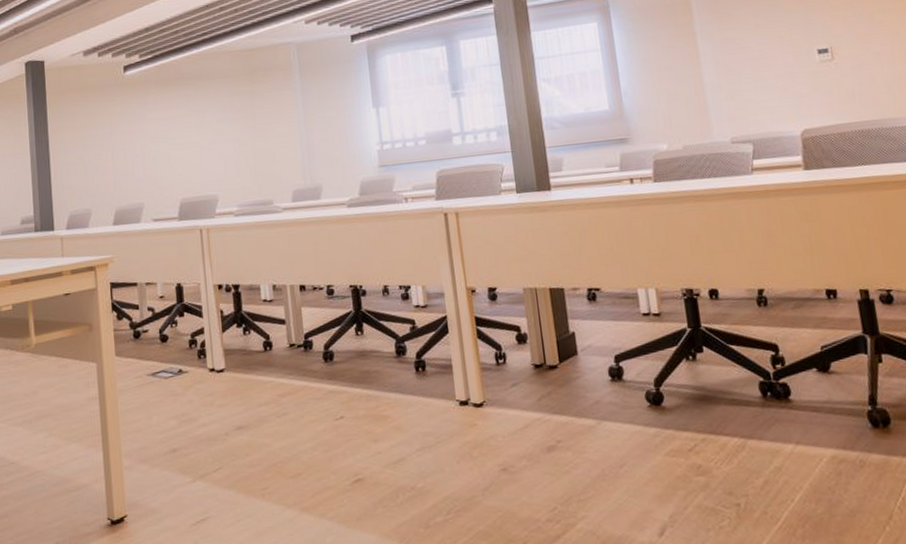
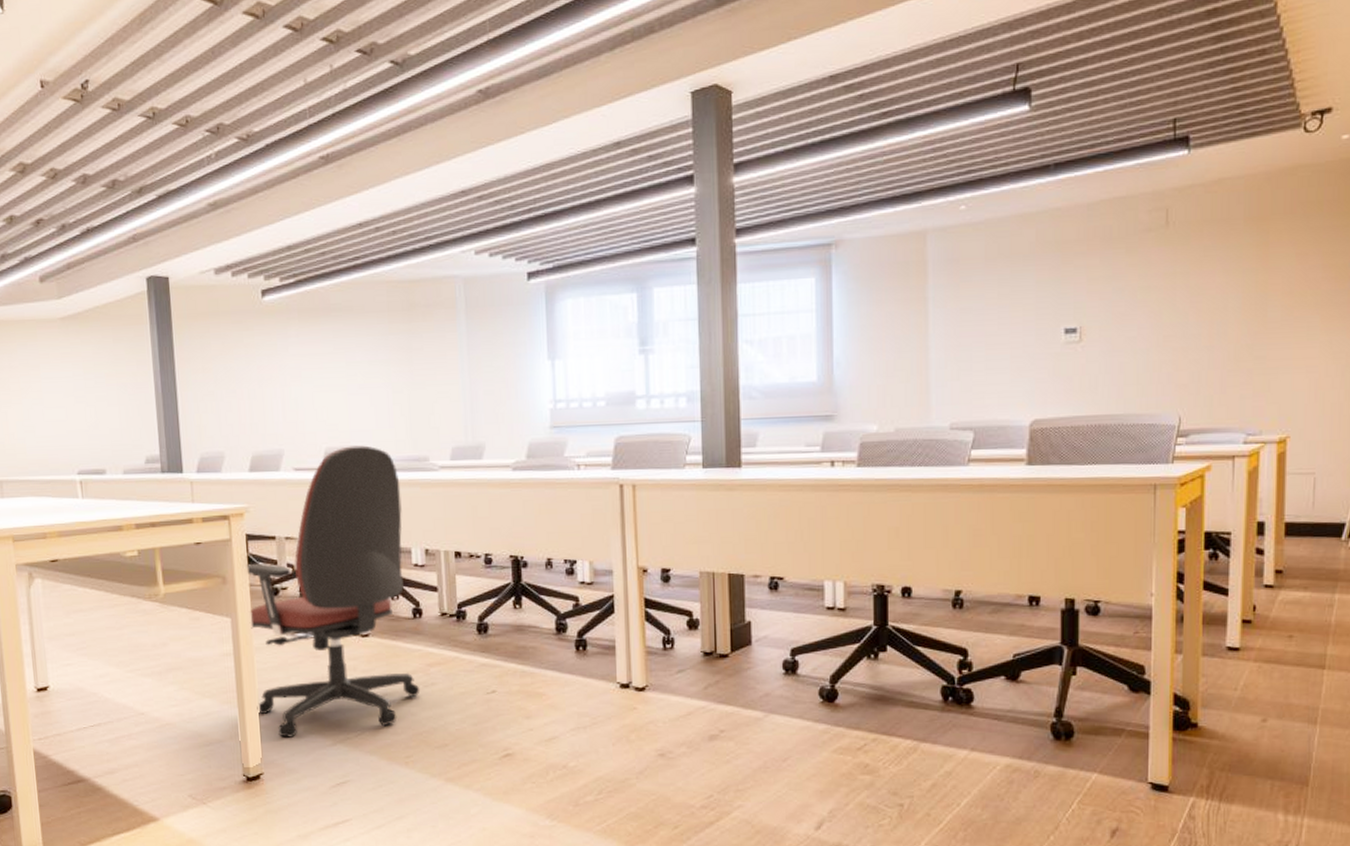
office chair: none [111,194,273,478] -> present [246,445,420,738]

